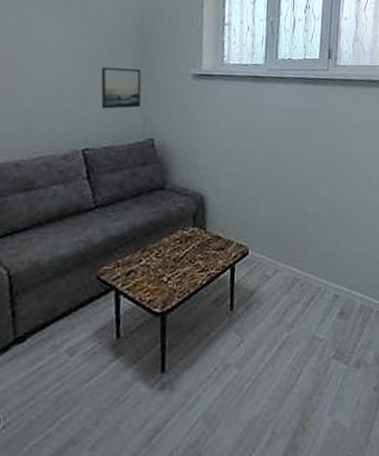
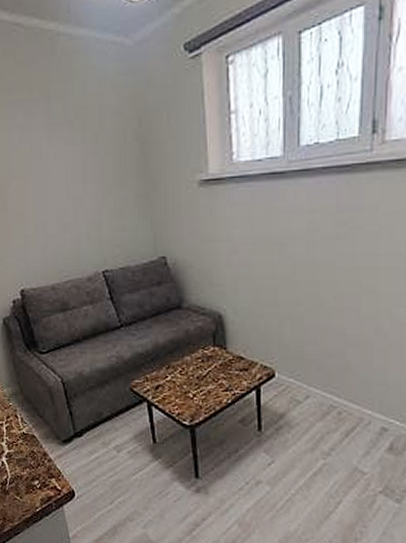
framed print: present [101,67,142,109] -> none [108,182,150,229]

